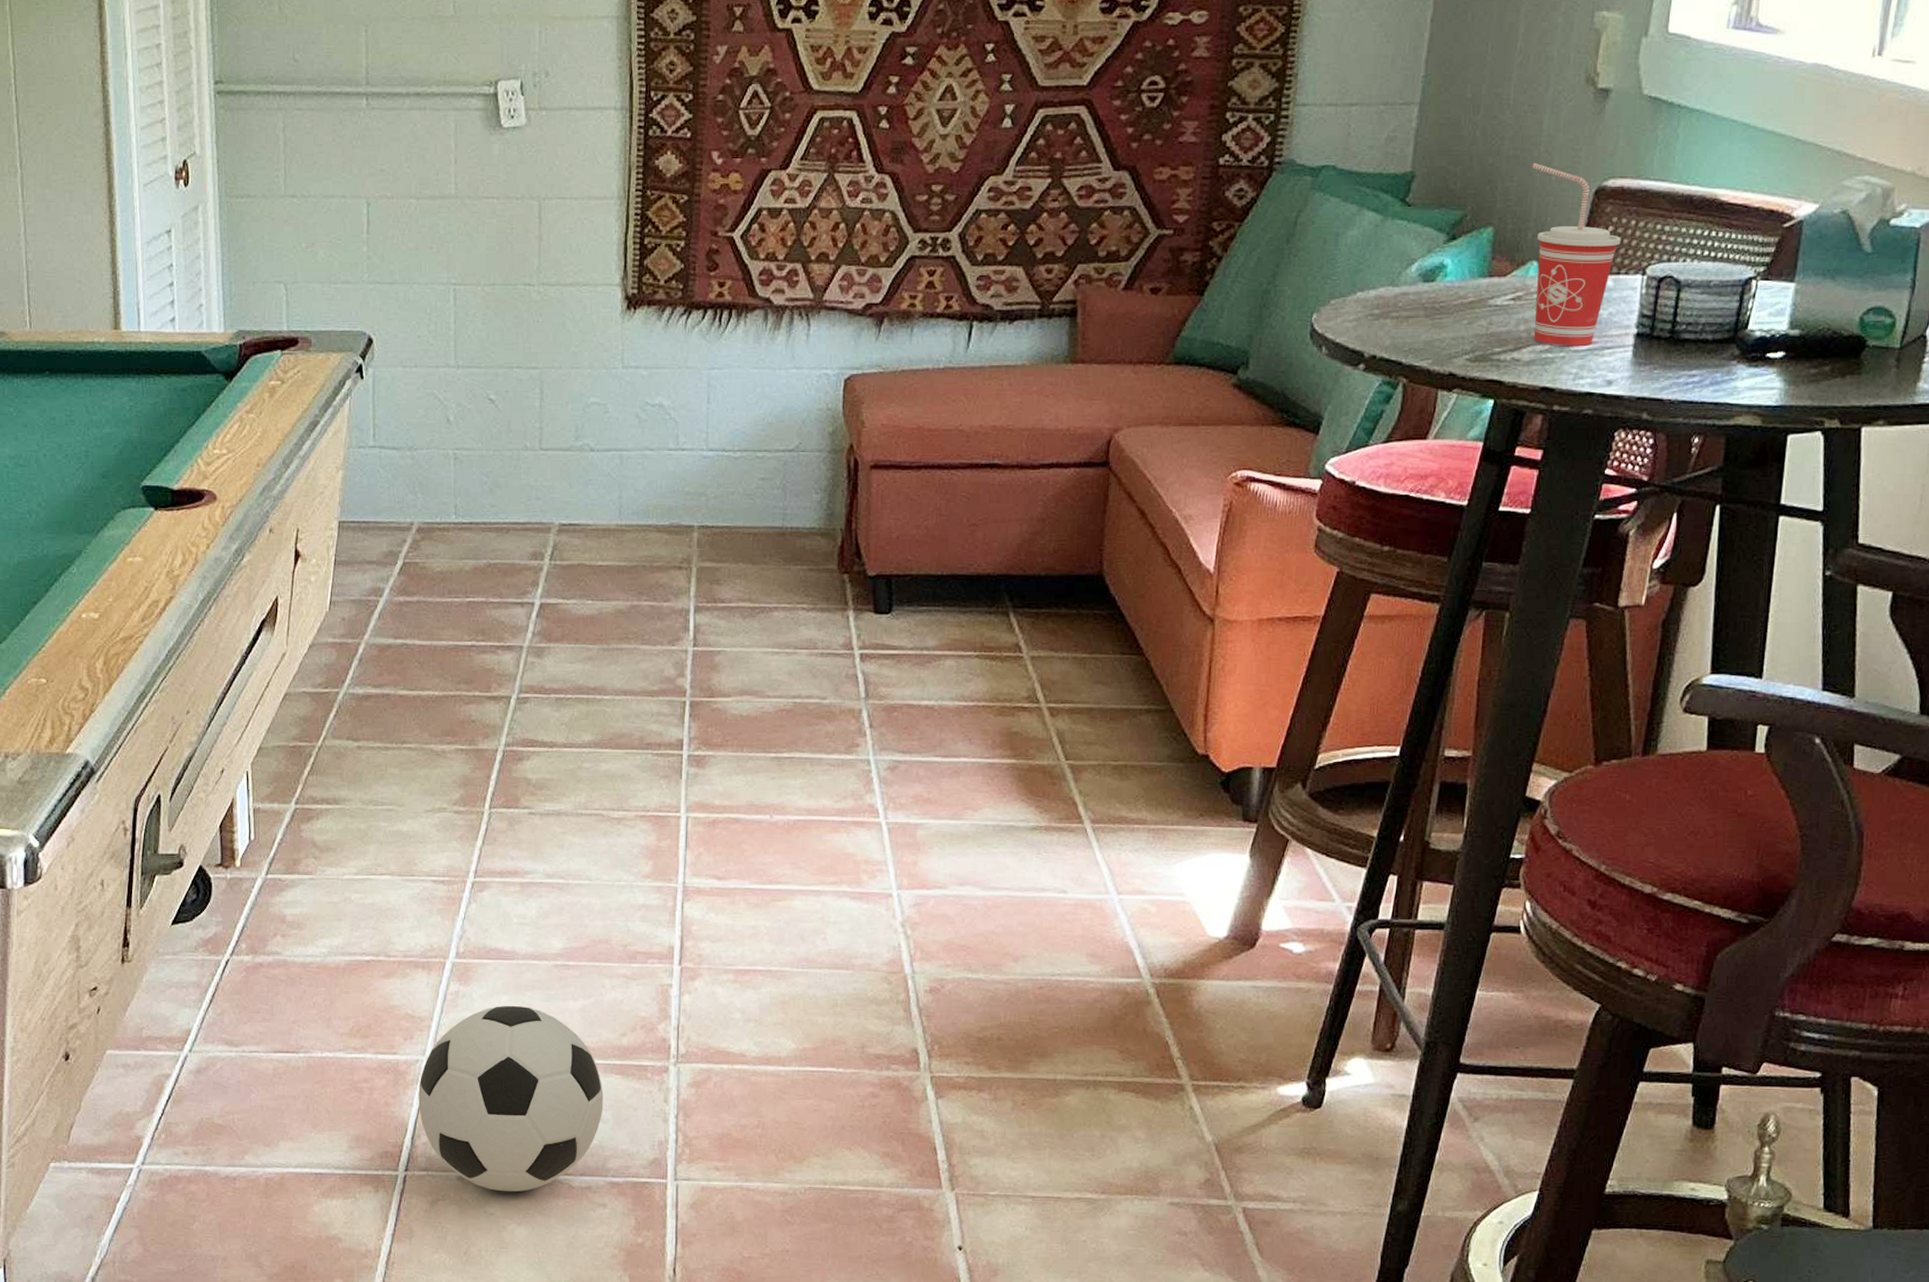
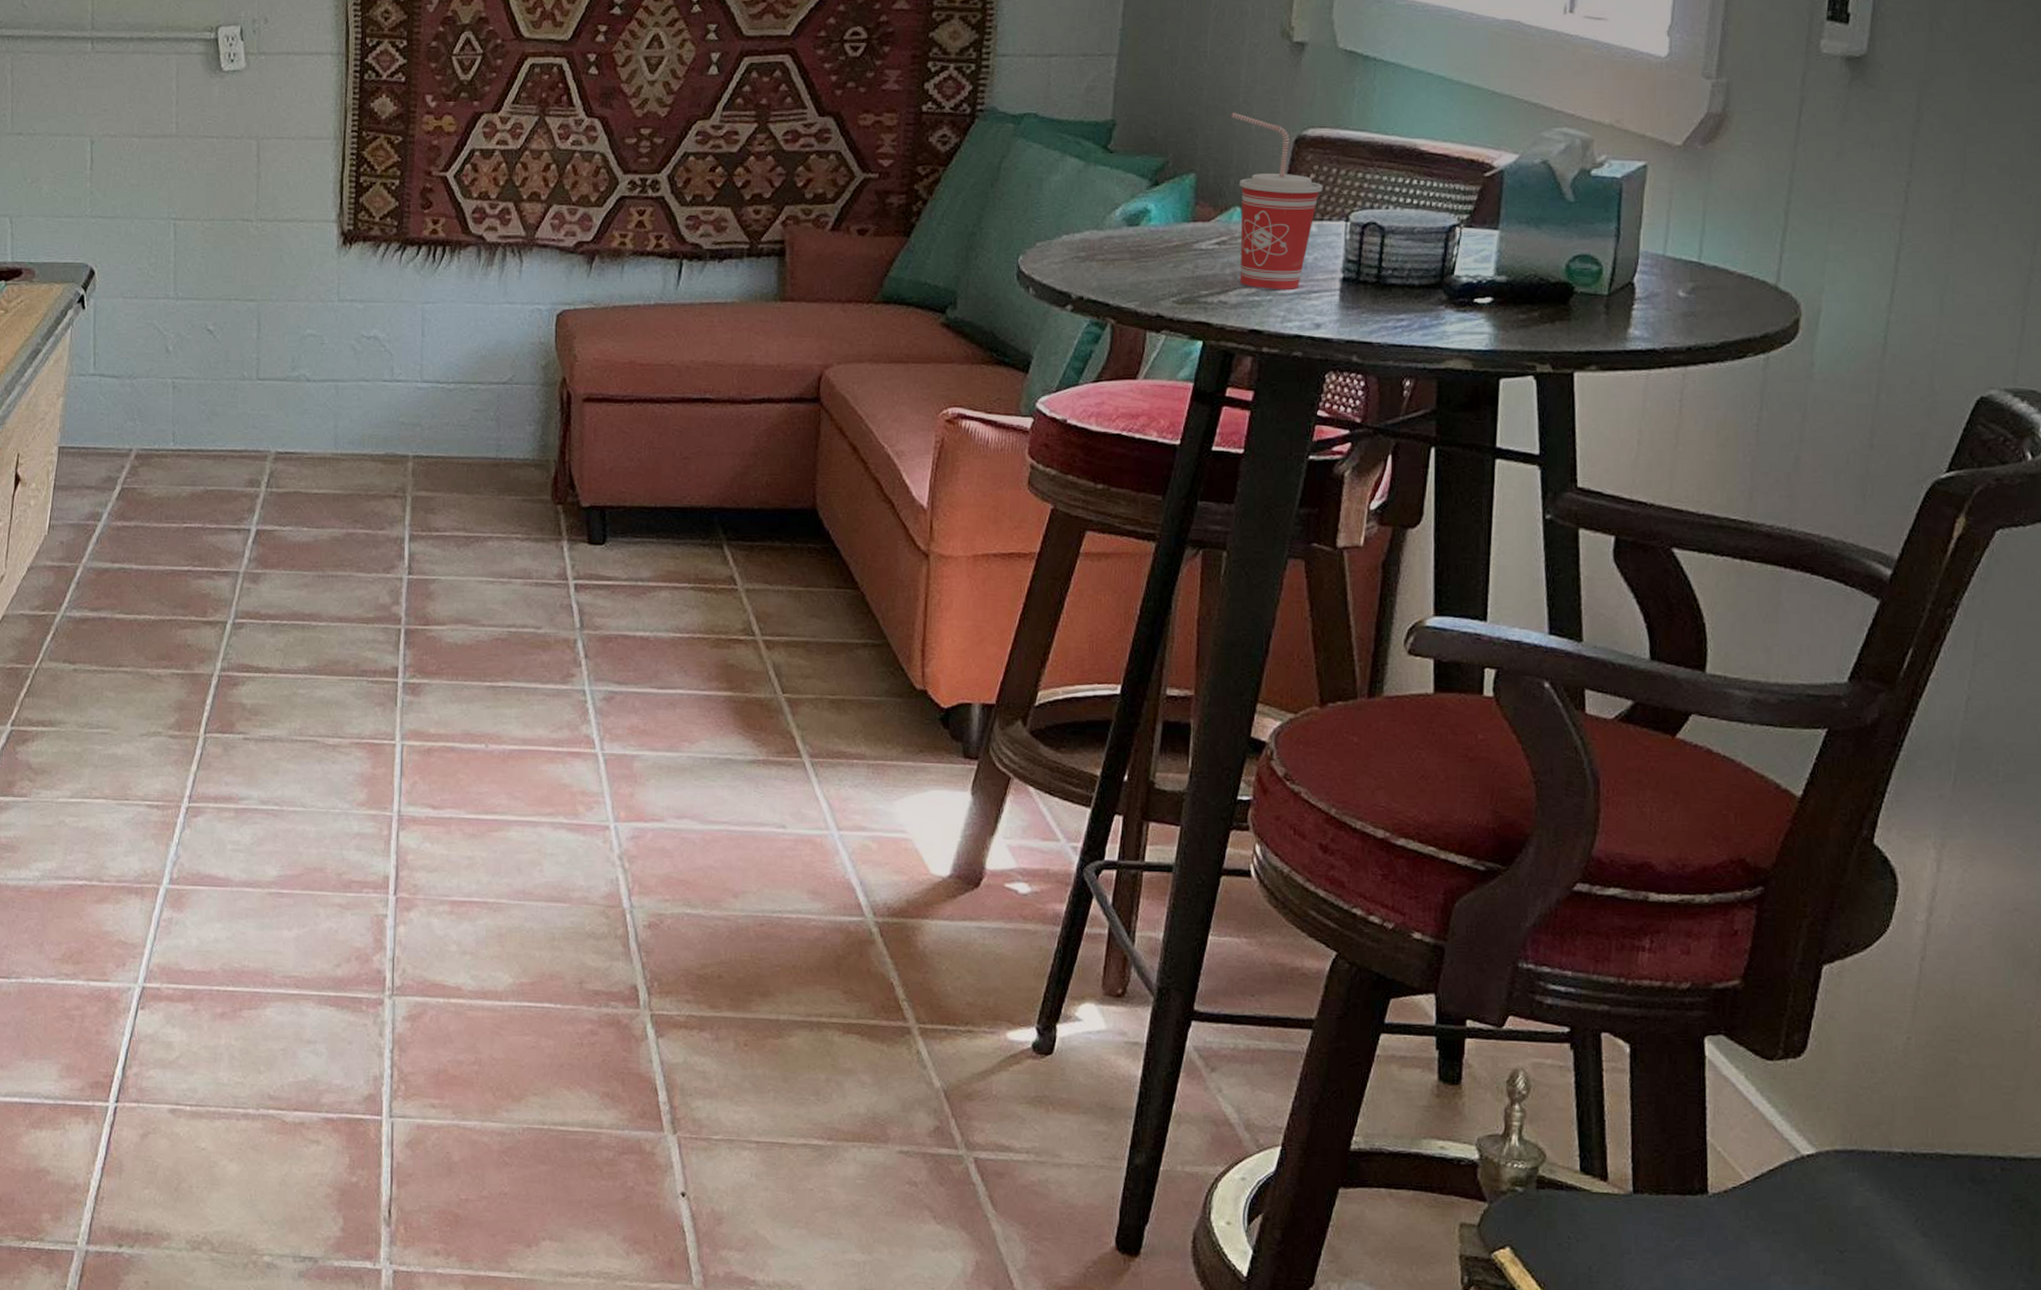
soccer ball: present [418,1005,604,1192] -> none [130,933,318,1127]

